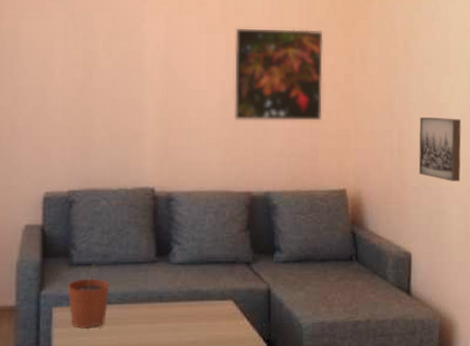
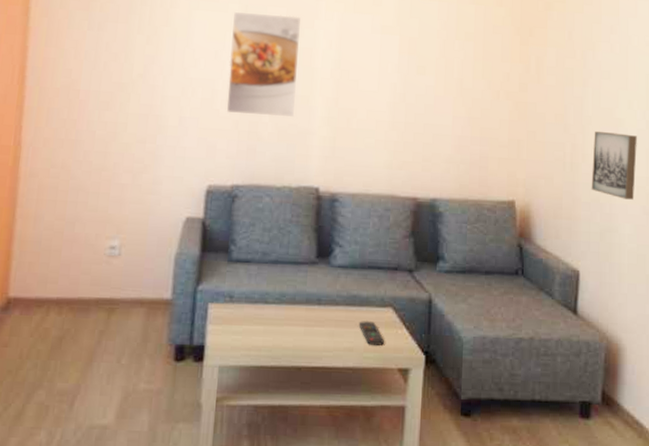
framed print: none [58,19,127,121] -> present [226,12,300,117]
plant pot: present [68,263,110,330] -> none [225,260,268,328]
remote control: none [201,314,227,337] -> present [358,321,385,346]
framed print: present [234,29,323,121] -> none [403,31,499,129]

